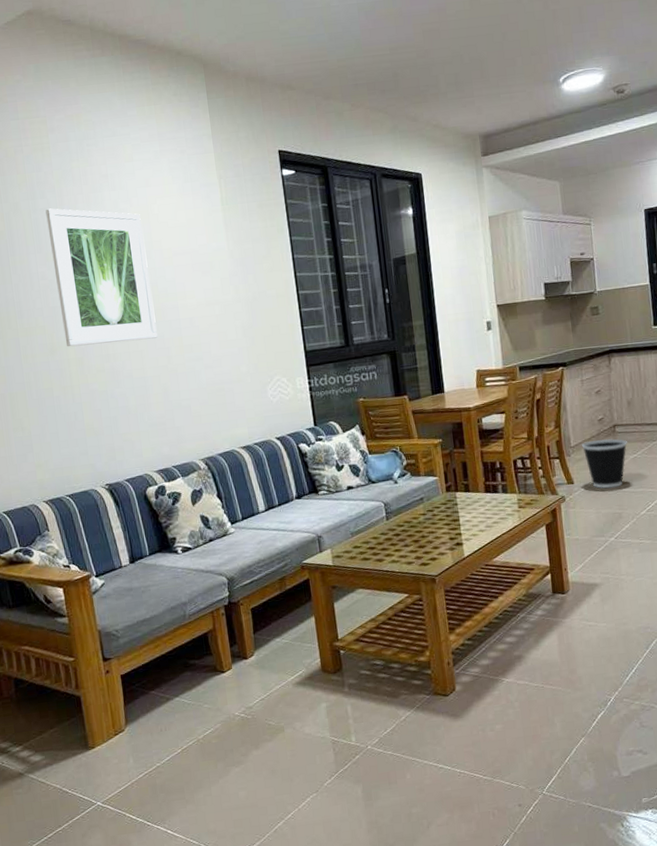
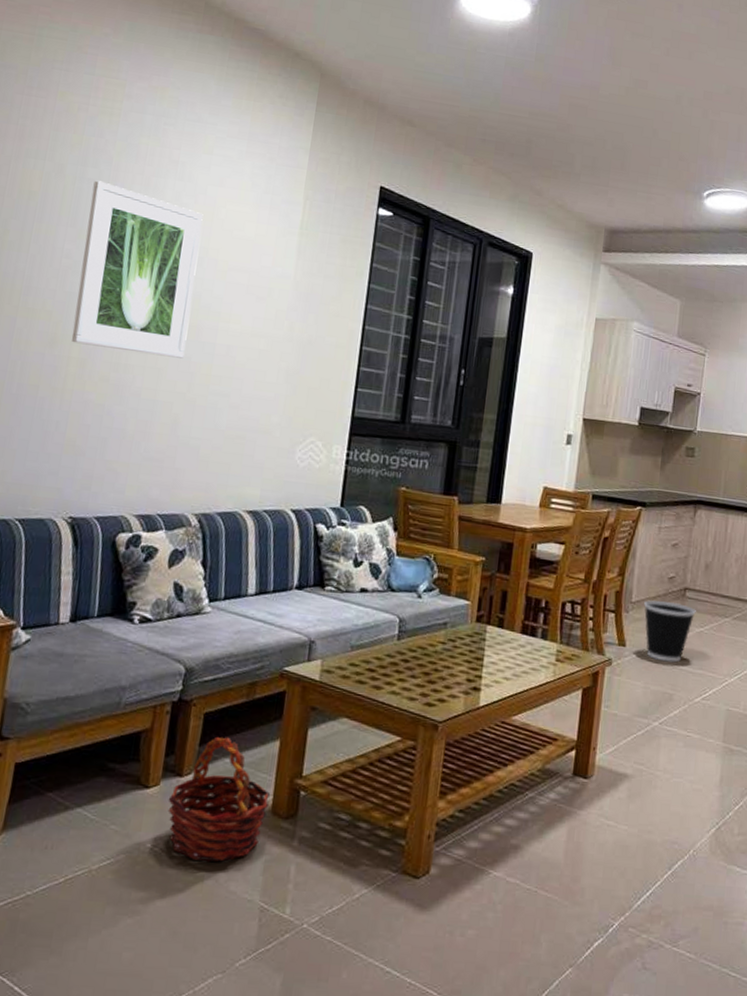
basket: none [241,622,319,717] -> present [168,736,270,862]

